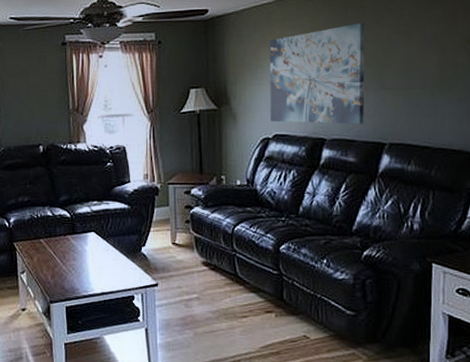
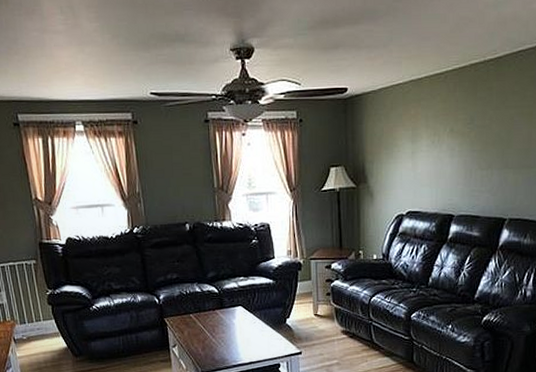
wall art: present [269,22,365,125] -> none [405,104,492,201]

